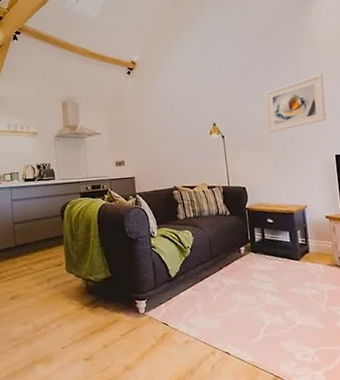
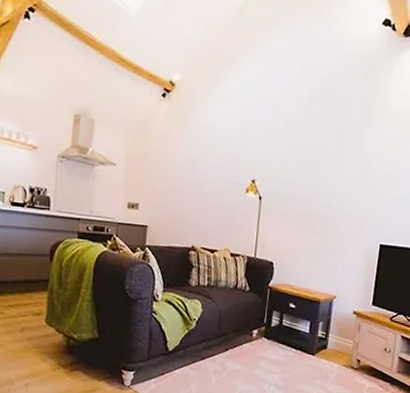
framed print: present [265,73,326,133] -> none [311,146,388,205]

